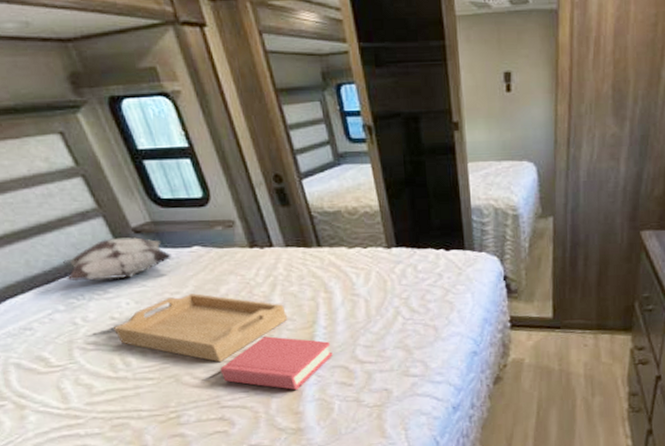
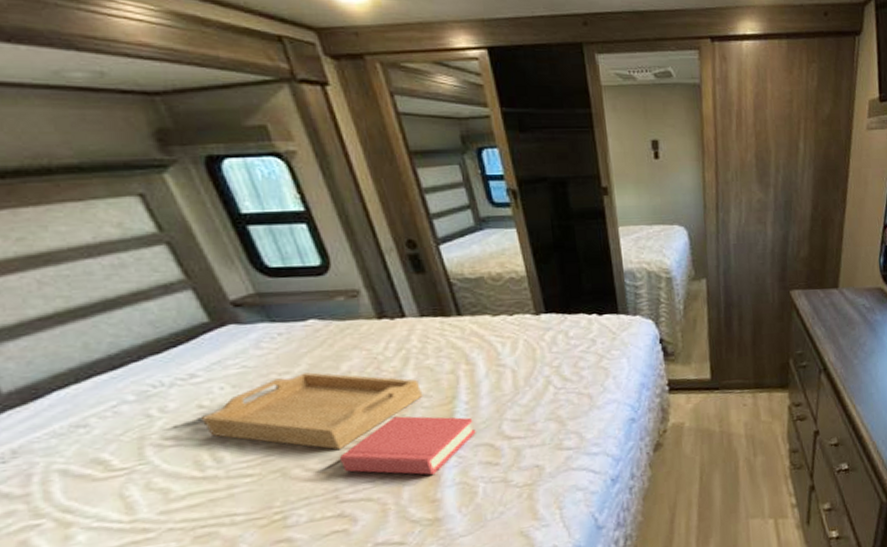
decorative pillow: present [63,237,173,282] -> none [136,311,282,366]

